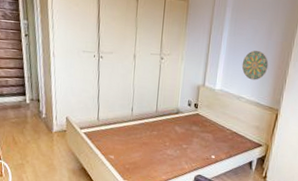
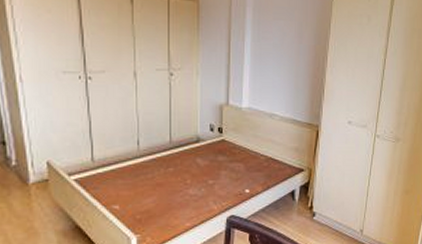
decorative plate: present [241,50,269,80] -> none [271,58,302,93]

